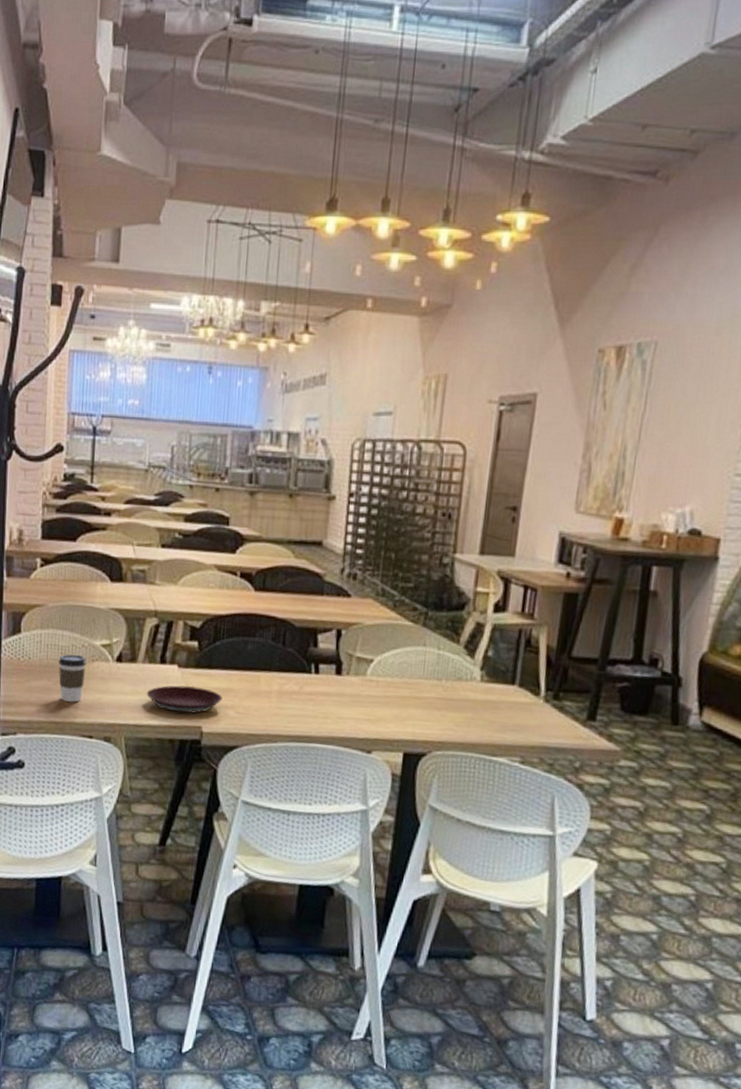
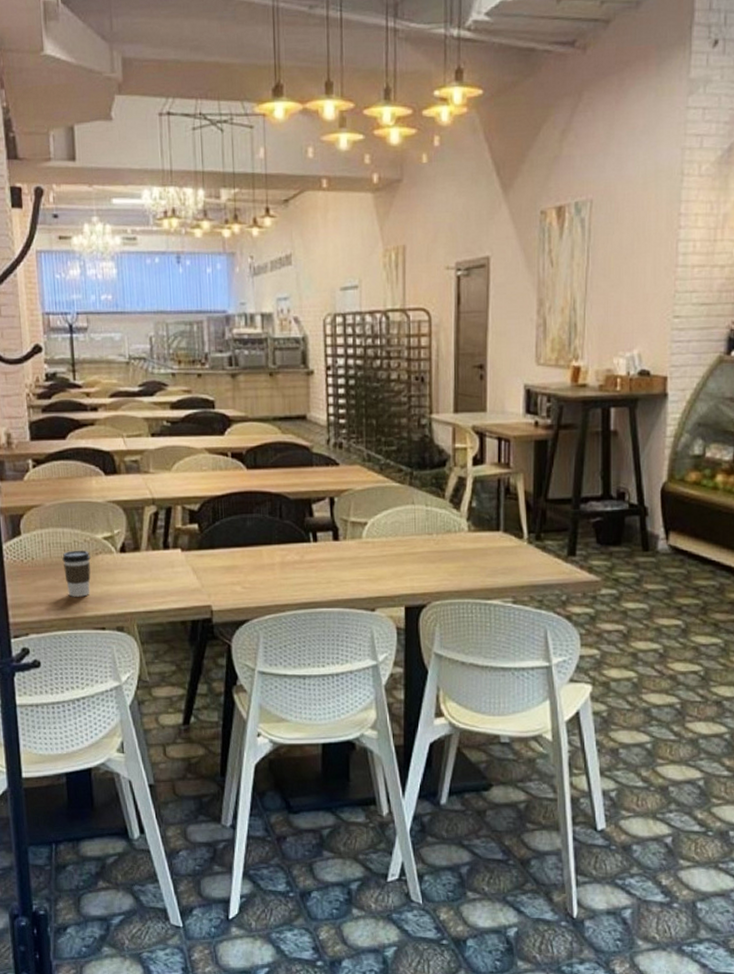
plate: present [146,685,223,714] -> none [153,567,228,595]

